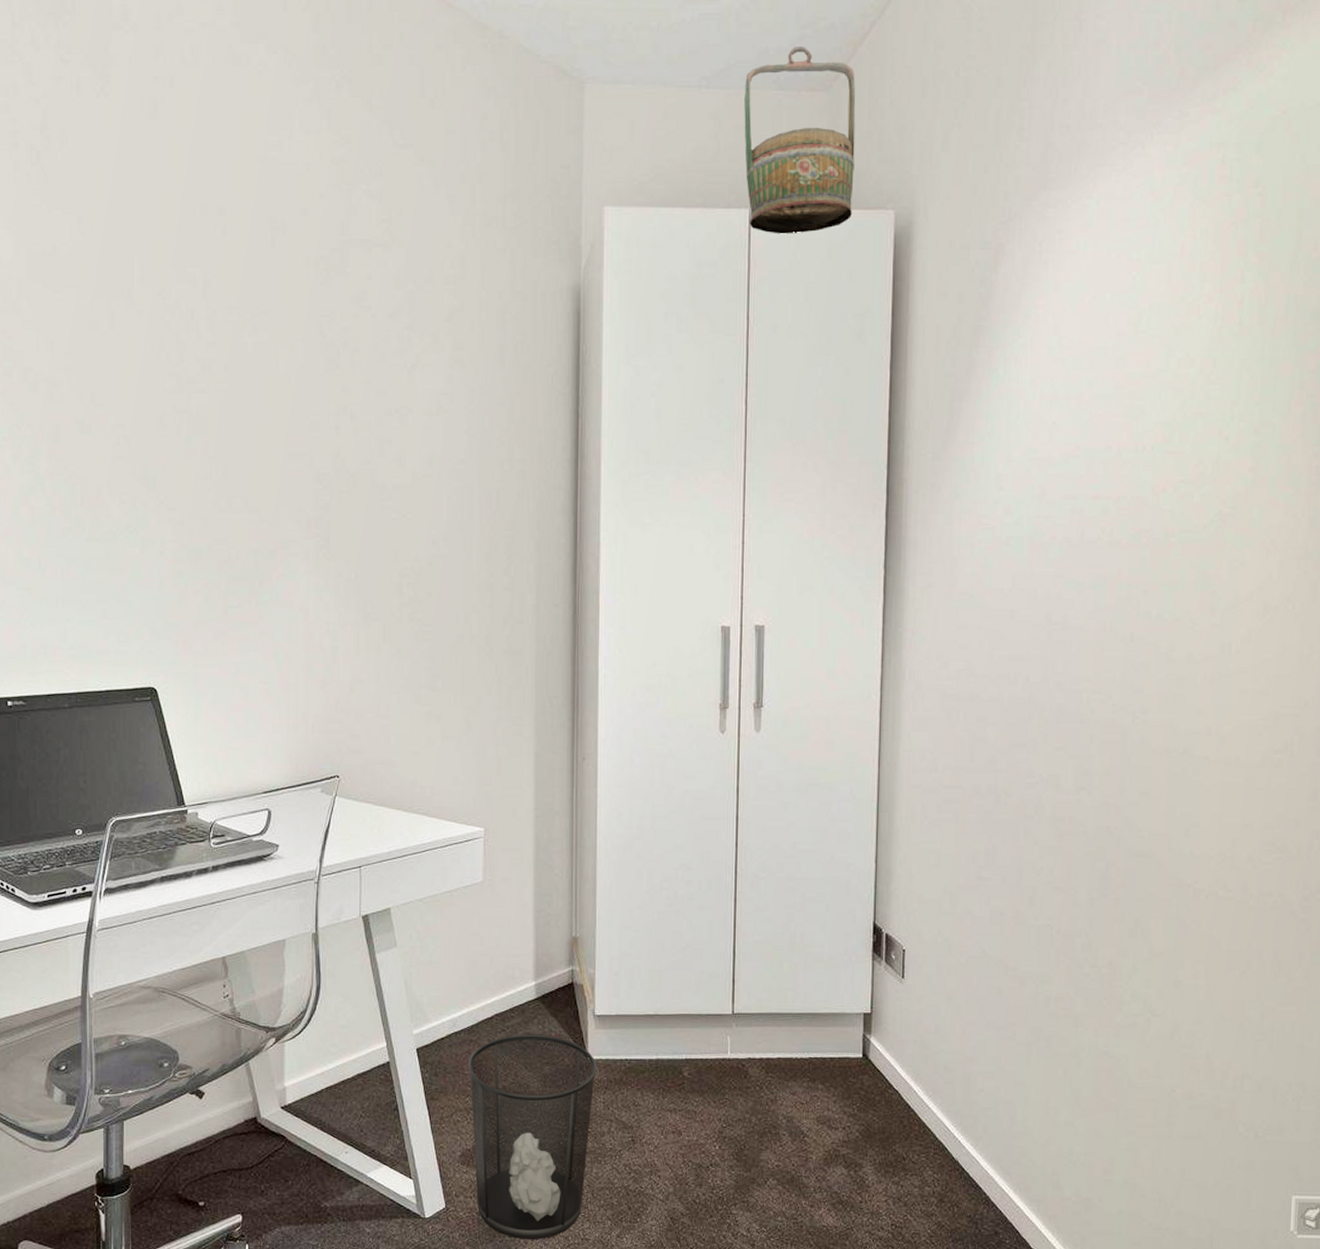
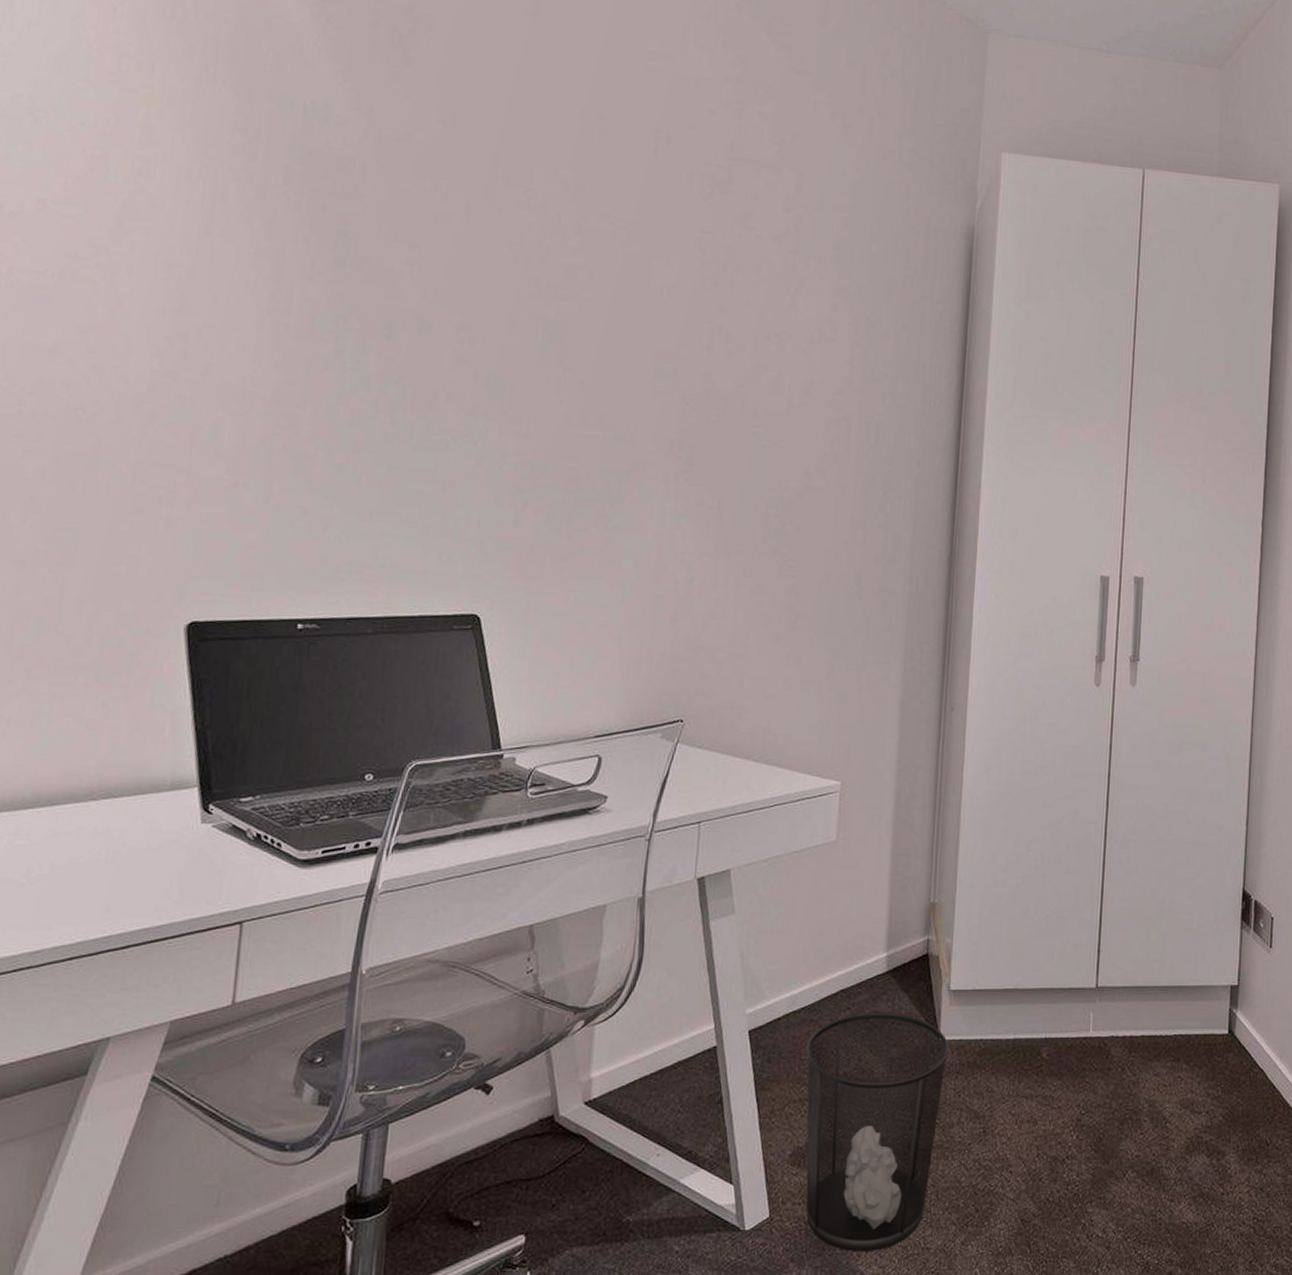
decorative basket: present [744,46,856,234] -> none [1141,24,1246,198]

